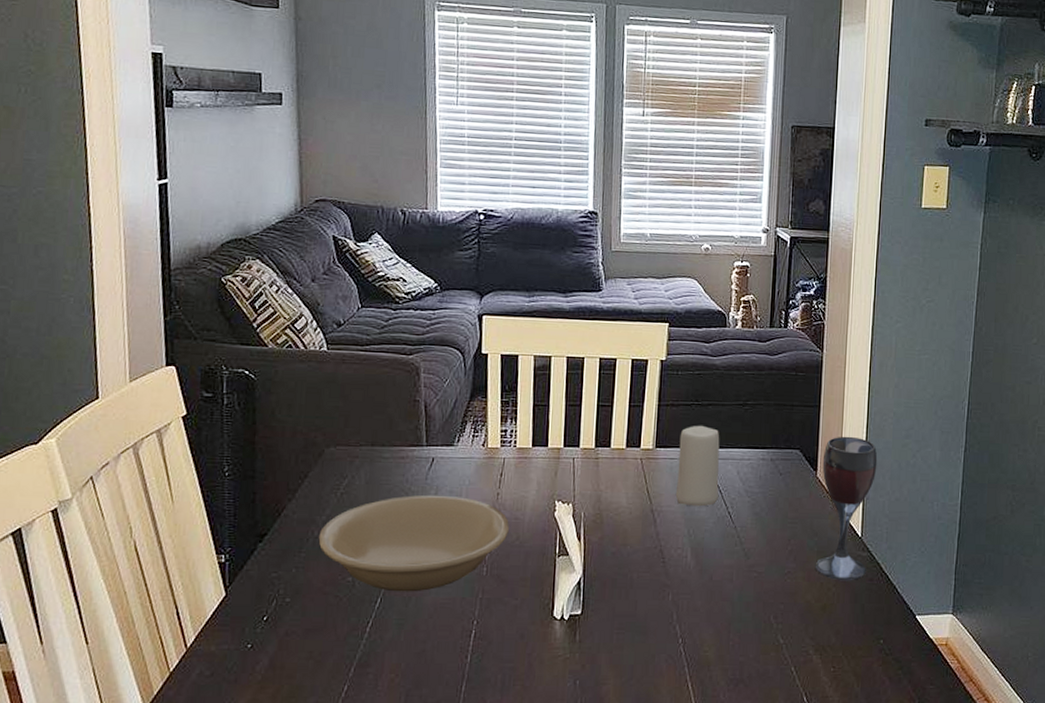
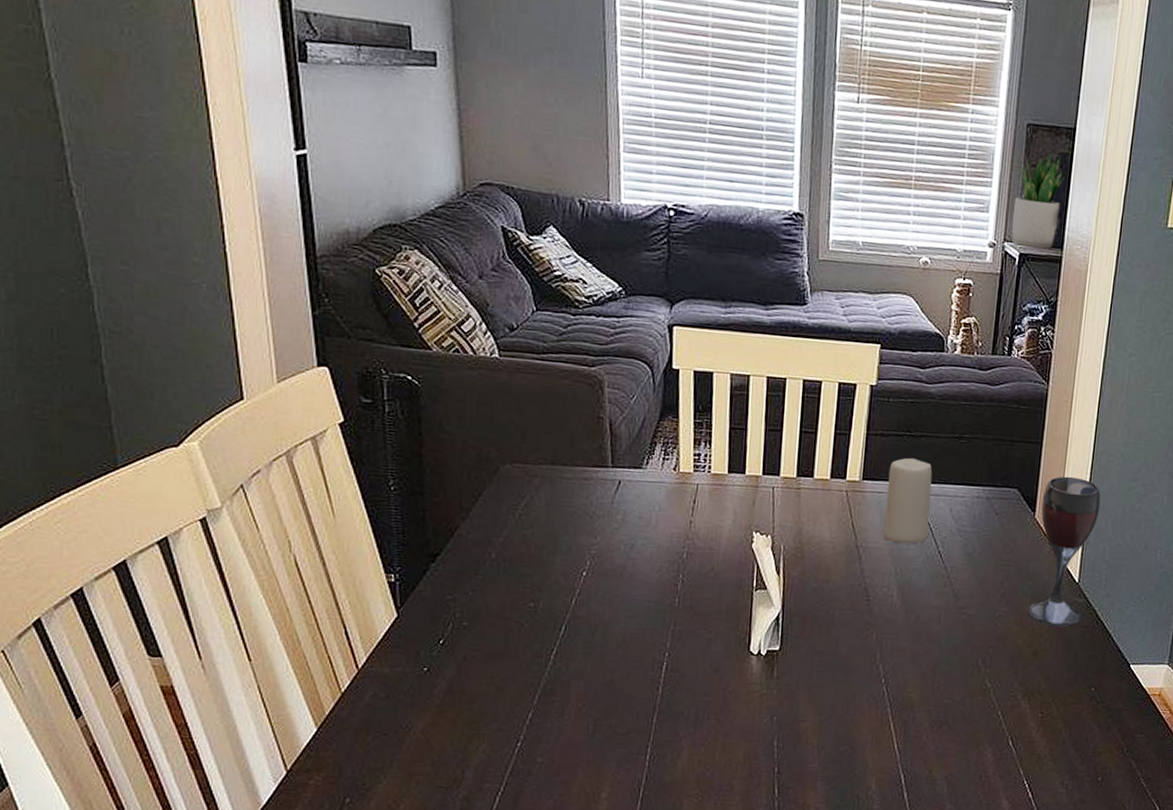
bowl: present [318,494,509,592] -> none [496,519,703,621]
planter: none [782,150,827,232] -> present [1011,154,1064,249]

